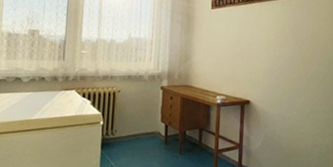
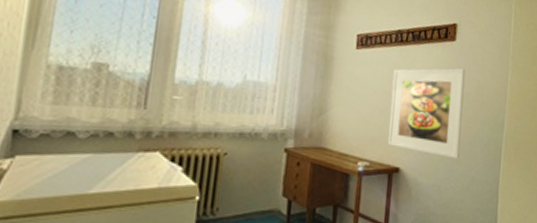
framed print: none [239,19,302,94] -> present [387,68,466,160]

